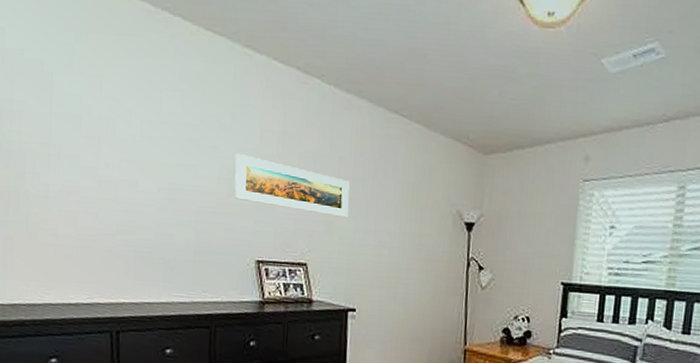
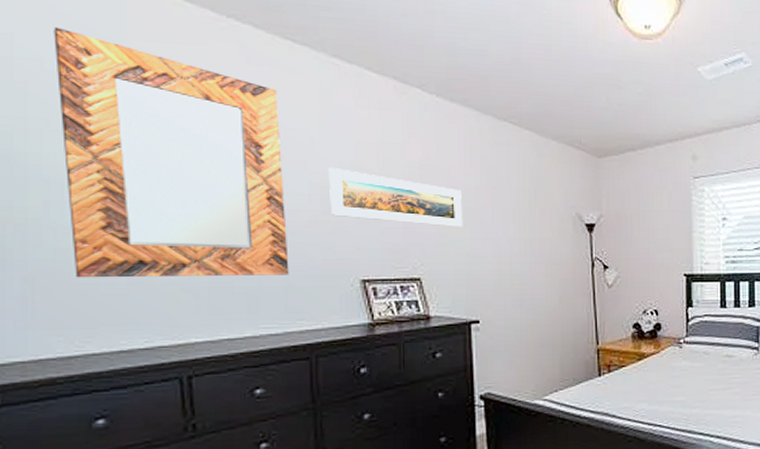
home mirror: none [32,21,199,251] -> present [54,27,289,278]

